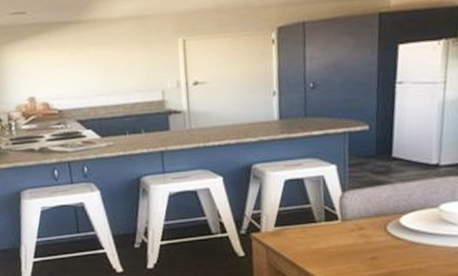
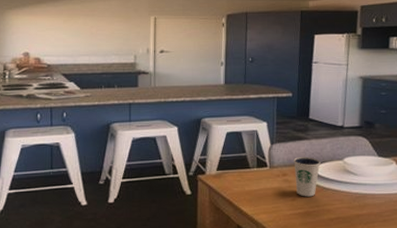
dixie cup: none [372,205,408,254] -> present [293,156,321,197]

